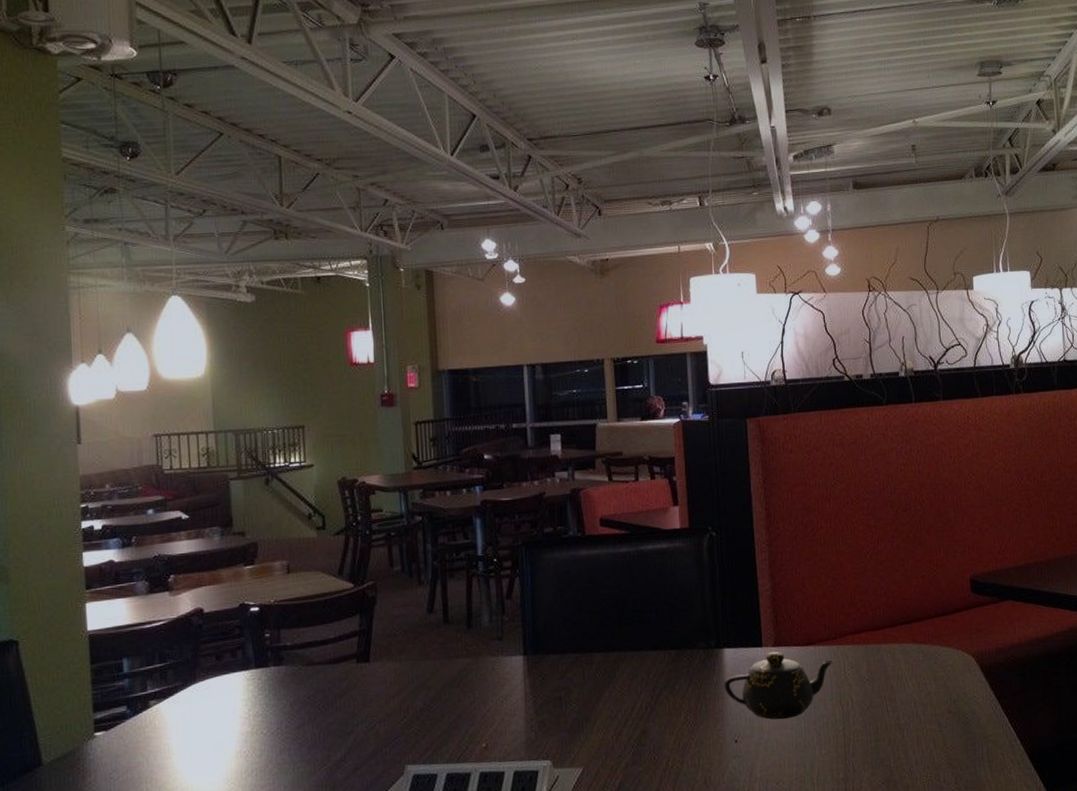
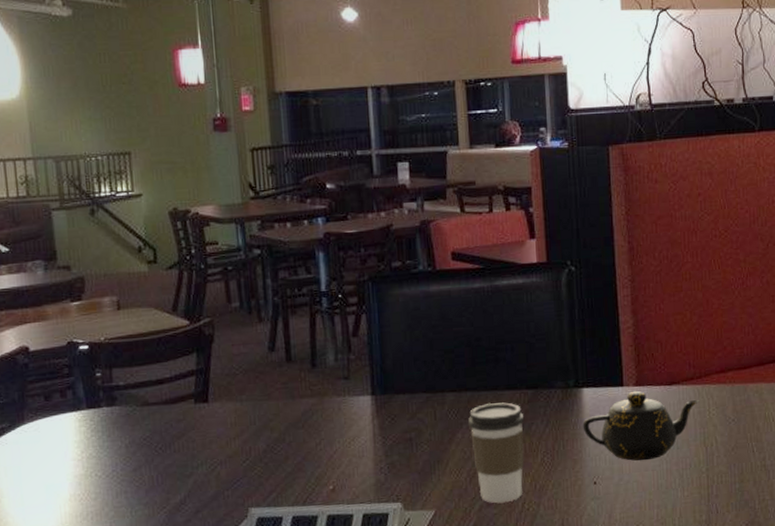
coffee cup: none [615,662,669,761] -> present [468,402,525,504]

